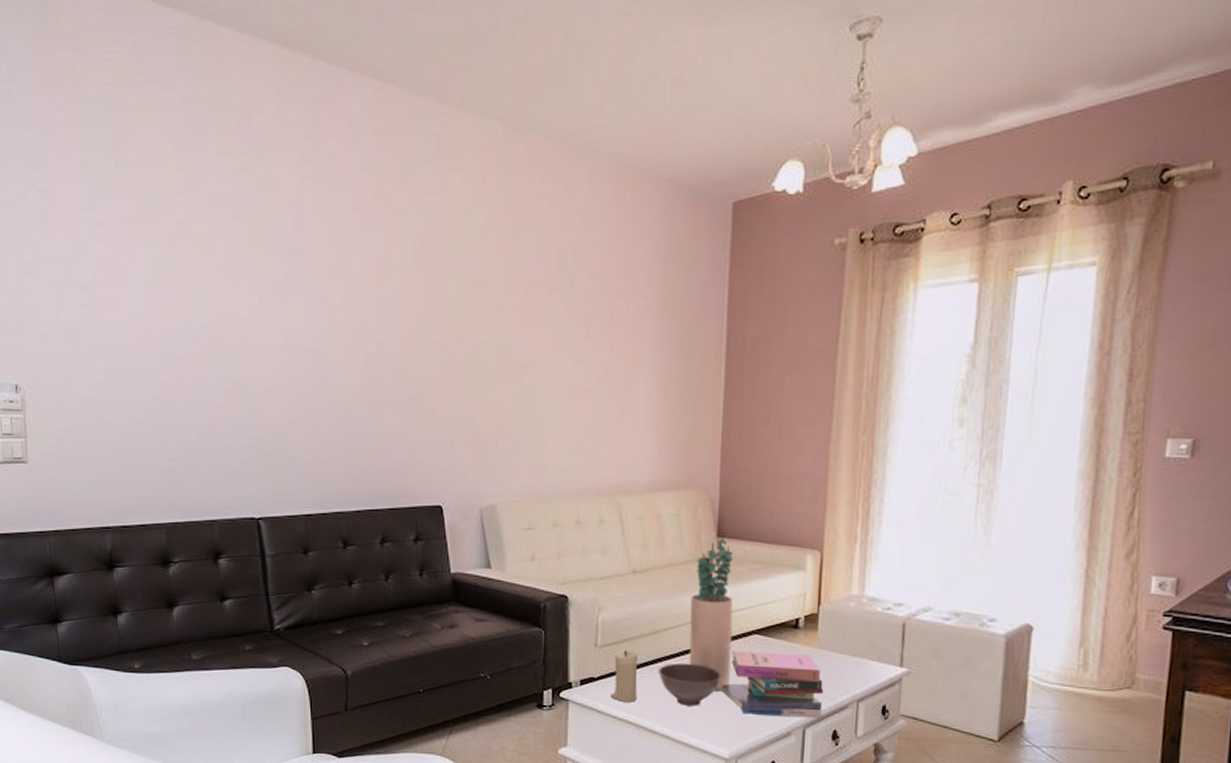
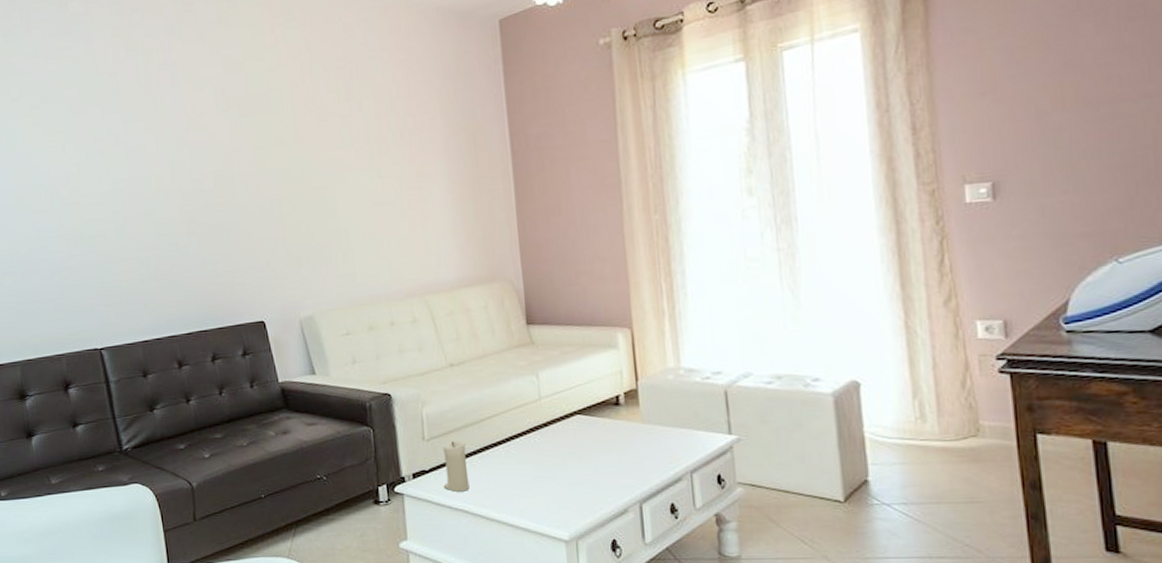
bowl: present [658,662,721,706] -> none [486,448,549,491]
vase: present [689,533,734,691] -> none [509,320,559,474]
books: present [720,651,824,719] -> none [550,430,657,494]

